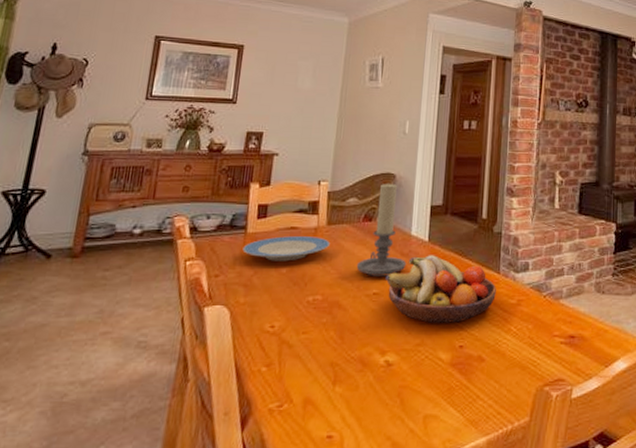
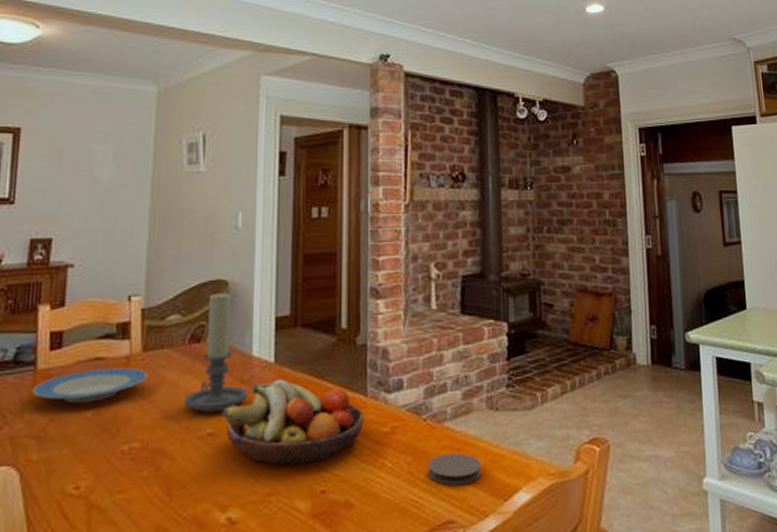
coaster: none [545,324,589,350] -> present [428,452,482,485]

